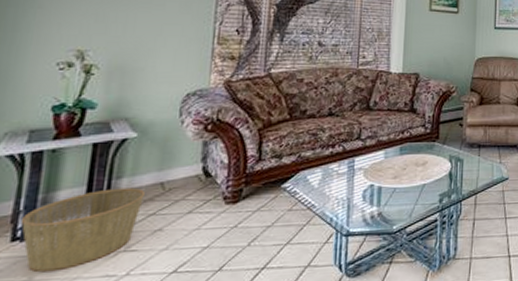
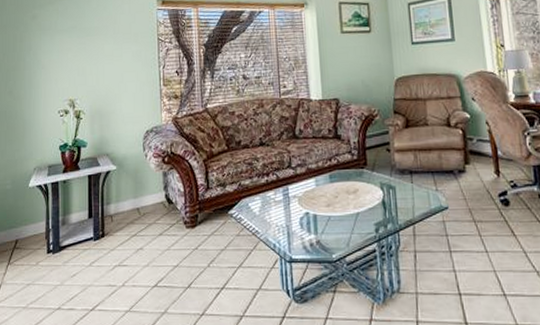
basket: present [21,187,145,273] -> none [52,212,127,279]

